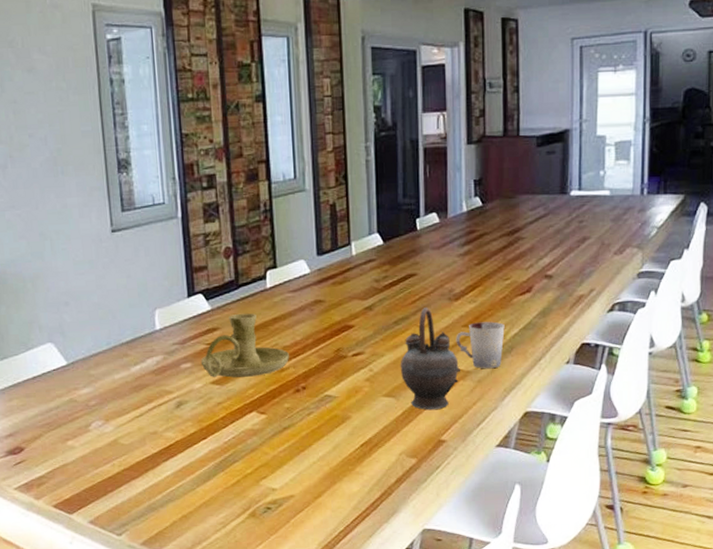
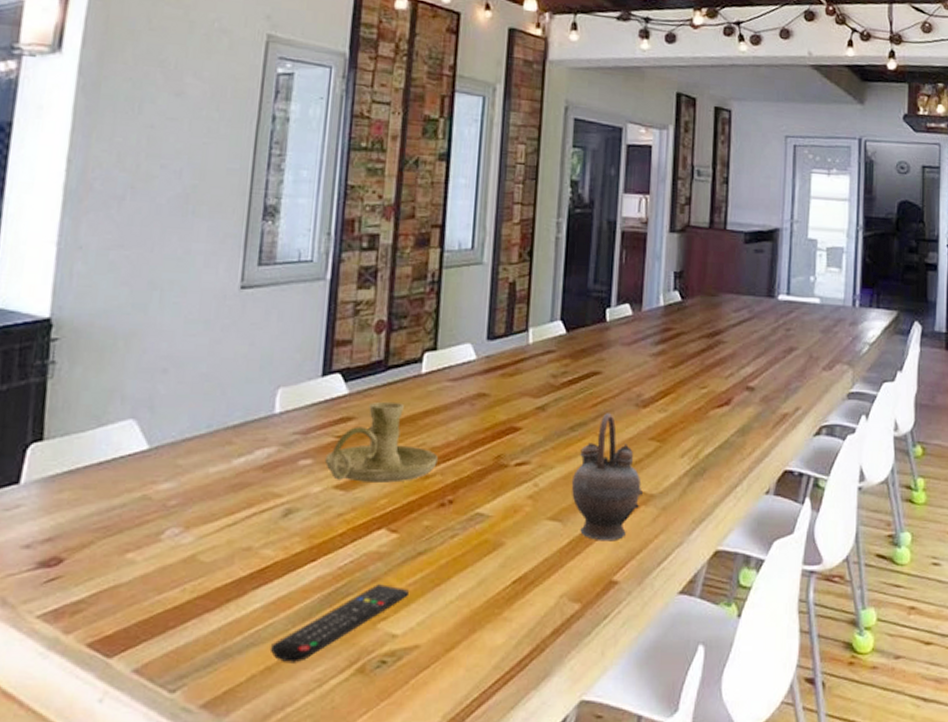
remote control: none [183,453,280,512] -> present [270,584,409,663]
cup: present [456,321,505,369] -> none [640,435,698,494]

